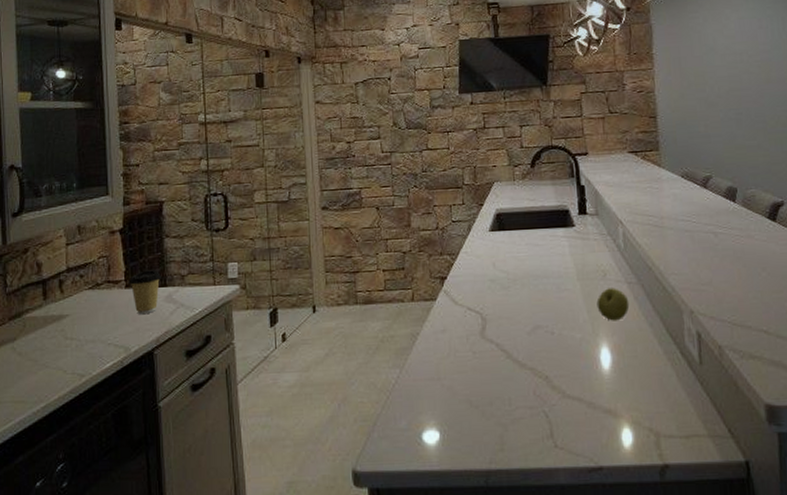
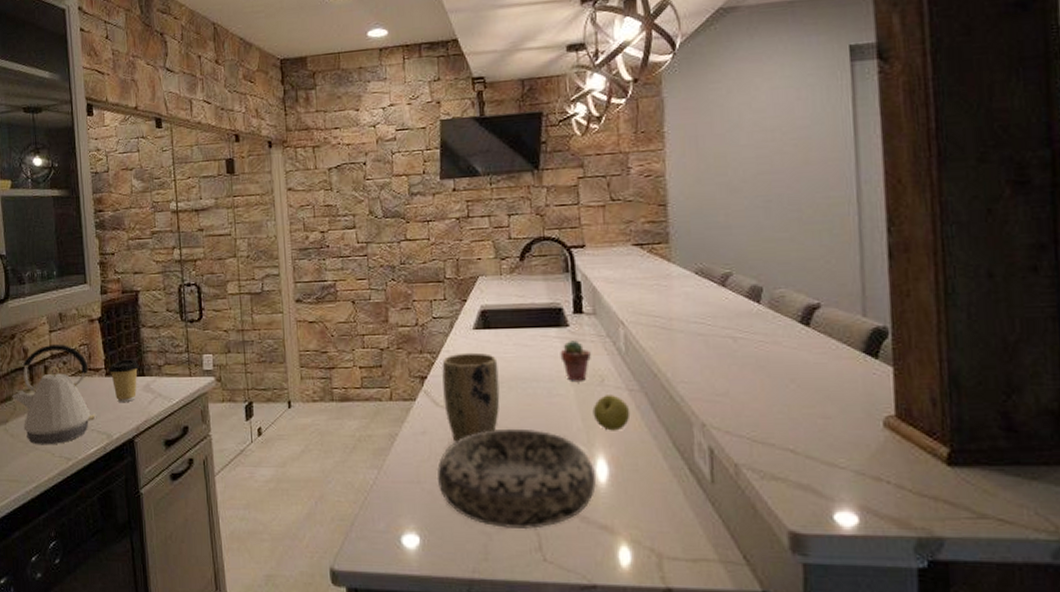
kettle: none [22,256,113,363] -> present [12,343,96,445]
decorative bowl: none [455,322,602,419] -> present [436,428,597,530]
plant pot: none [460,253,514,338] -> present [442,352,500,442]
potted succulent: none [567,239,594,277] -> present [560,340,591,381]

